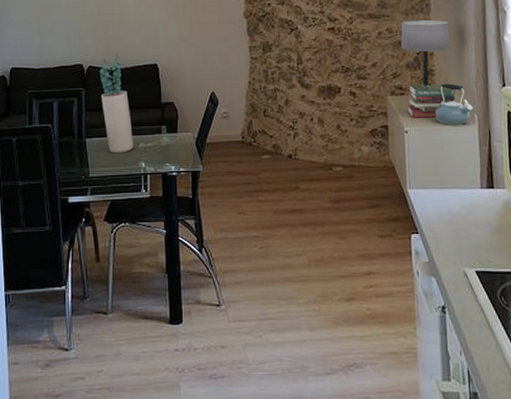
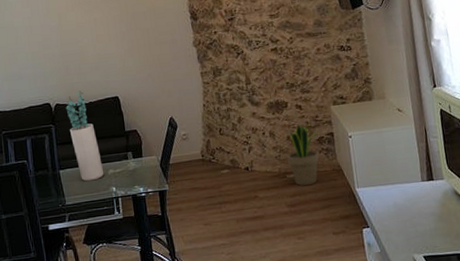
potted plant: none [336,113,373,181] -> present [287,125,320,186]
table lamp: present [400,19,451,85] -> none [337,32,384,93]
books: present [407,84,456,118] -> none [349,90,392,124]
kettle: present [434,83,473,126] -> none [373,89,409,128]

